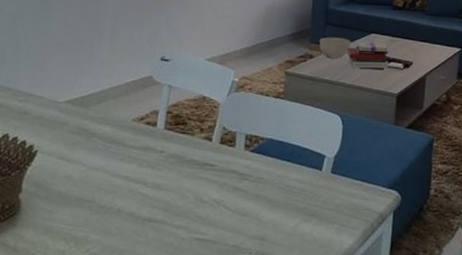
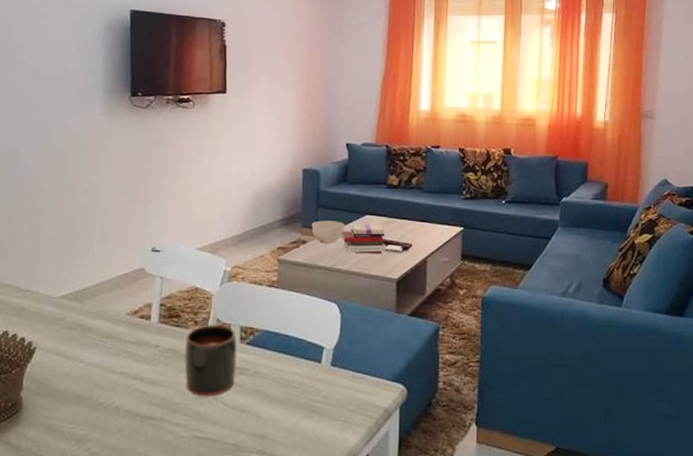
mug: none [188,132,242,201] -> present [184,324,237,397]

